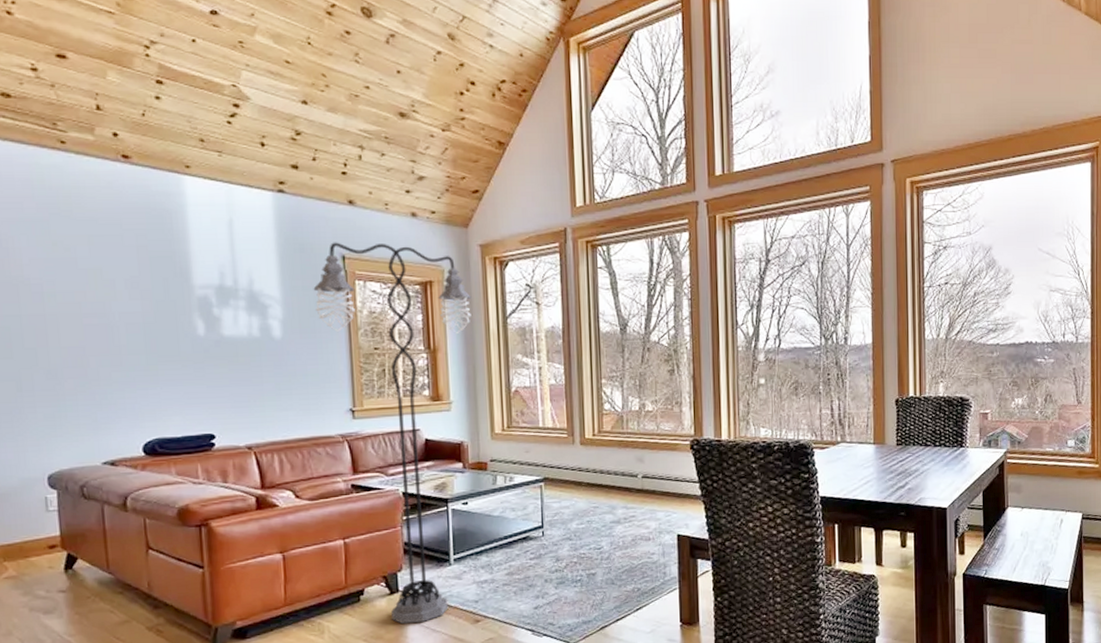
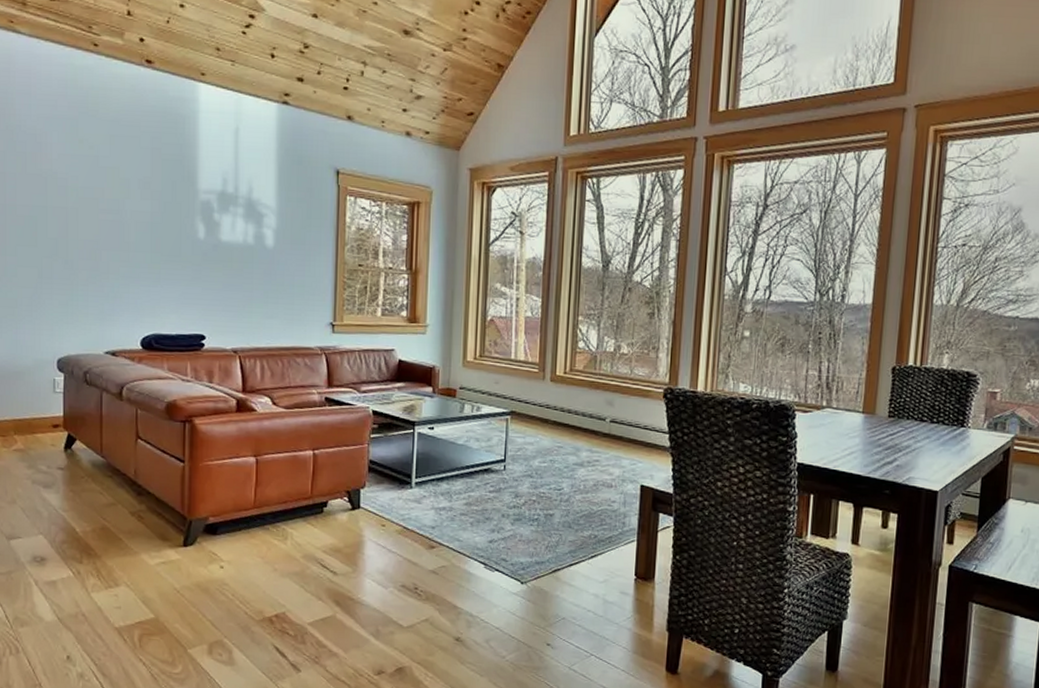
floor lamp: present [313,242,472,624] -> none [307,156,457,541]

